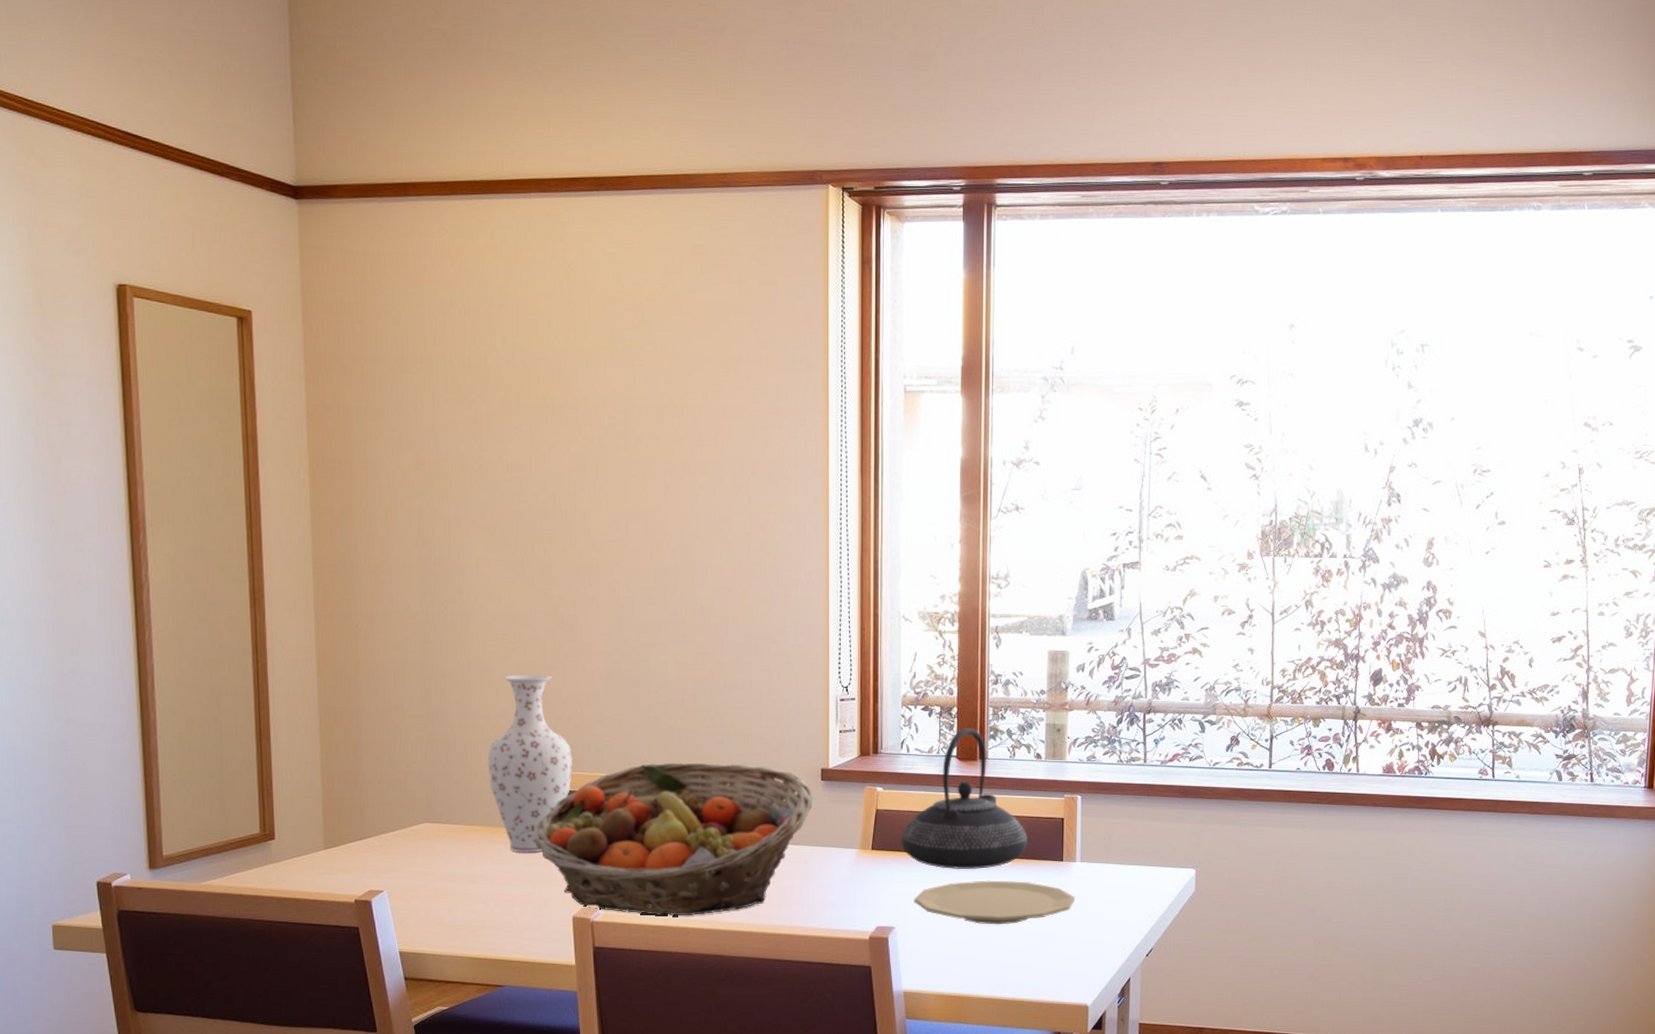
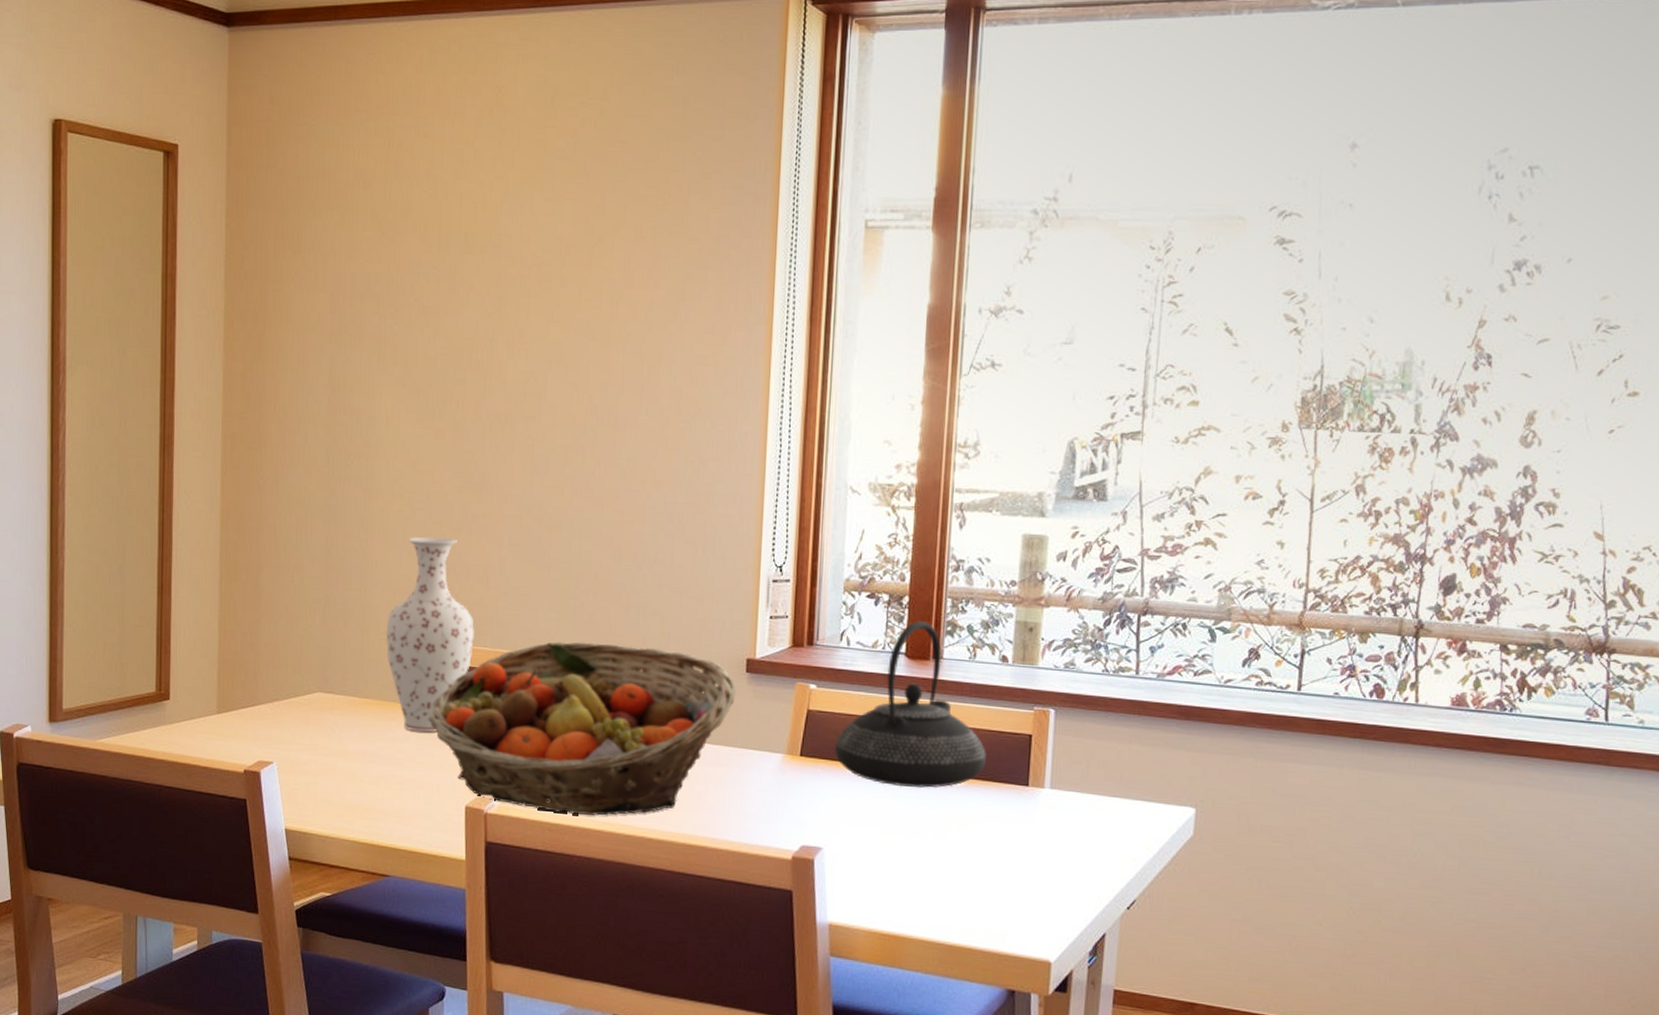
plate: present [914,880,1076,925] -> none [846,800,1042,856]

